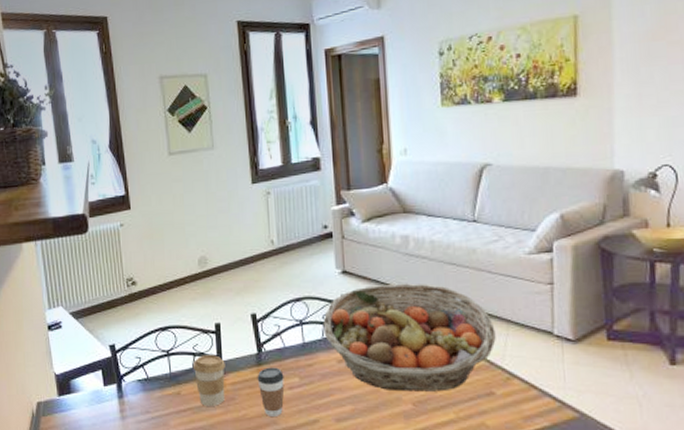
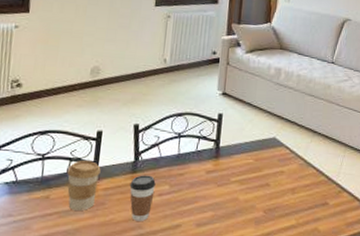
fruit basket: present [323,283,496,392] -> none [198,107,336,201]

